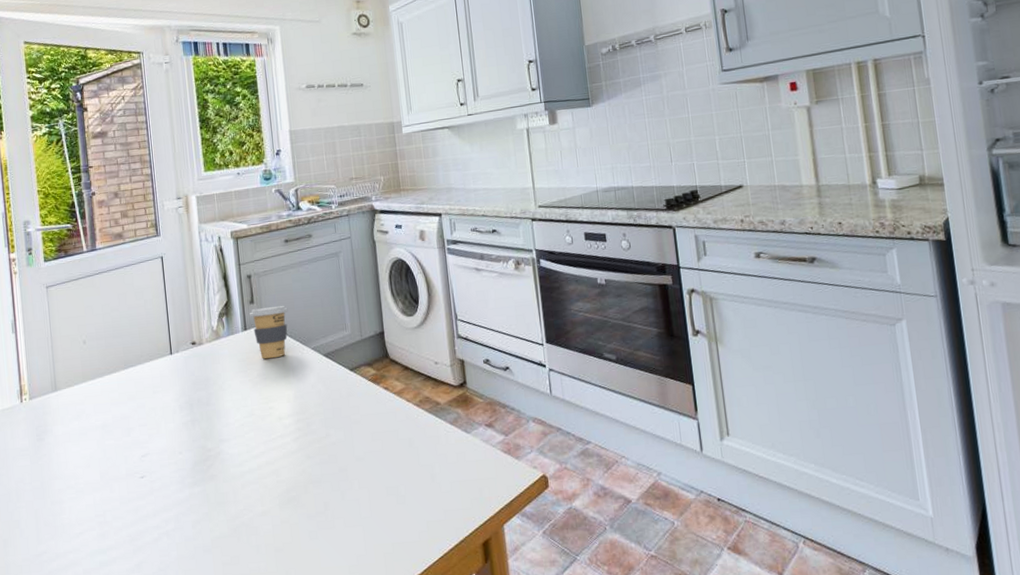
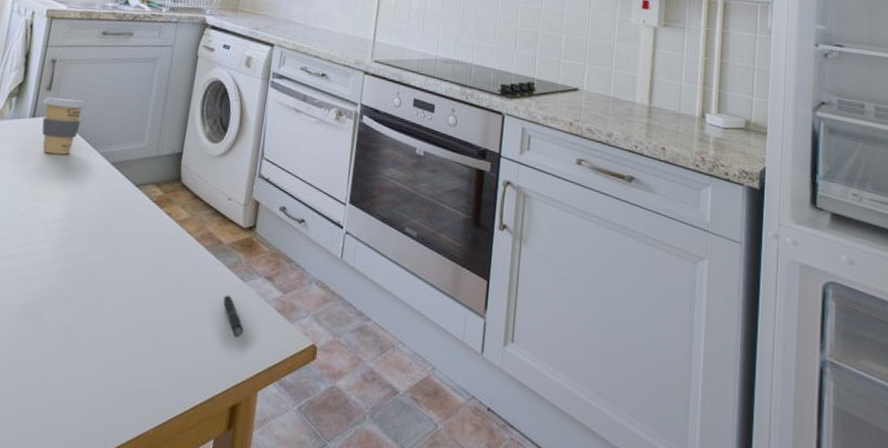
pen: none [453,447,478,484] -> present [223,295,244,339]

